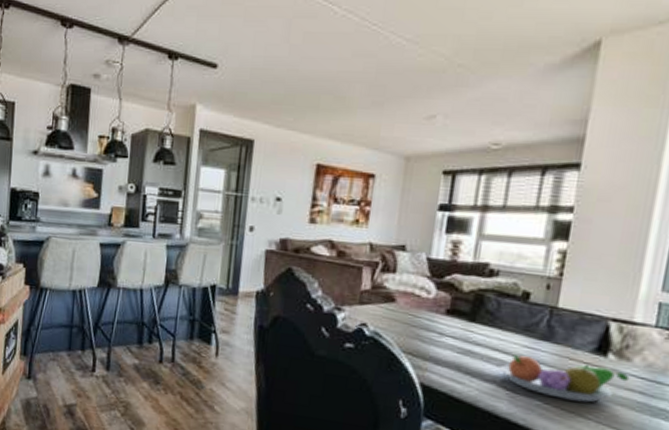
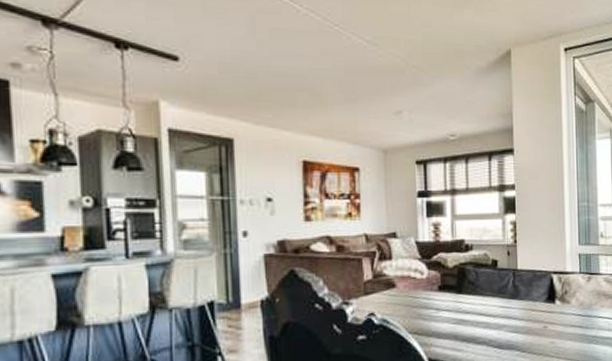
fruit bowl: present [499,355,630,403] -> none [486,312,571,345]

